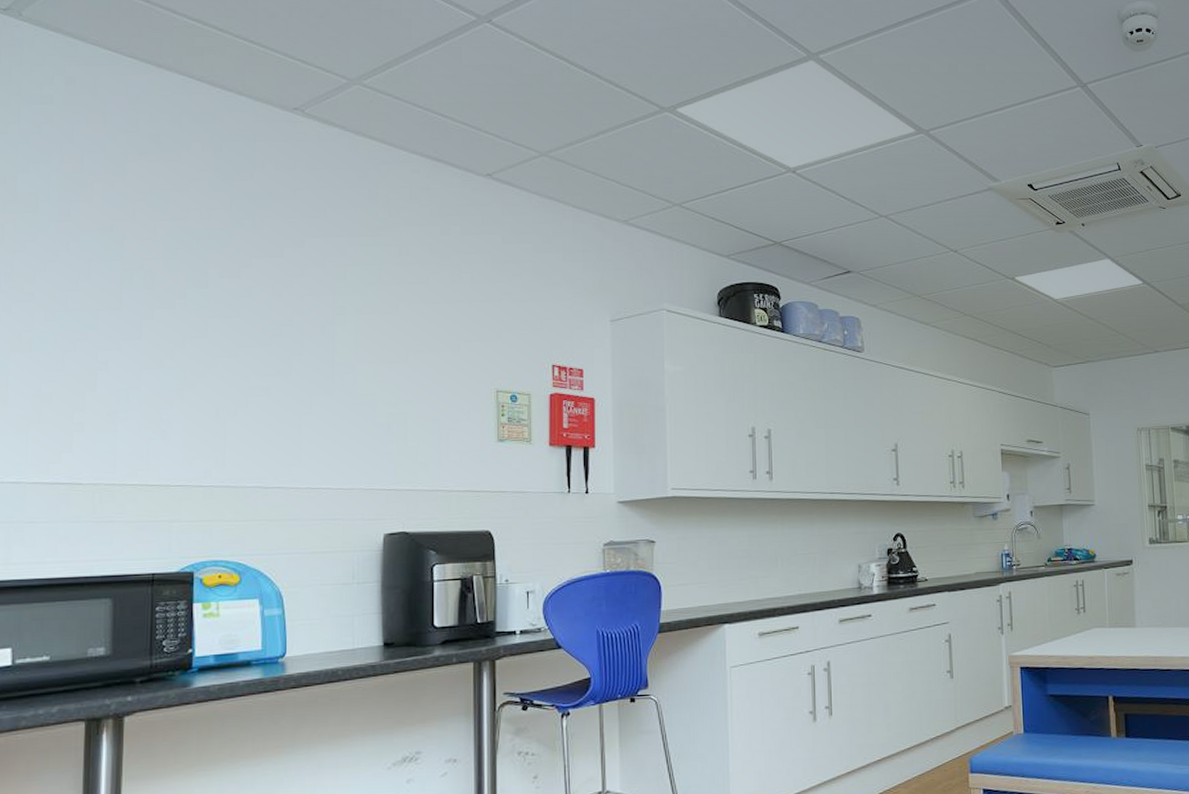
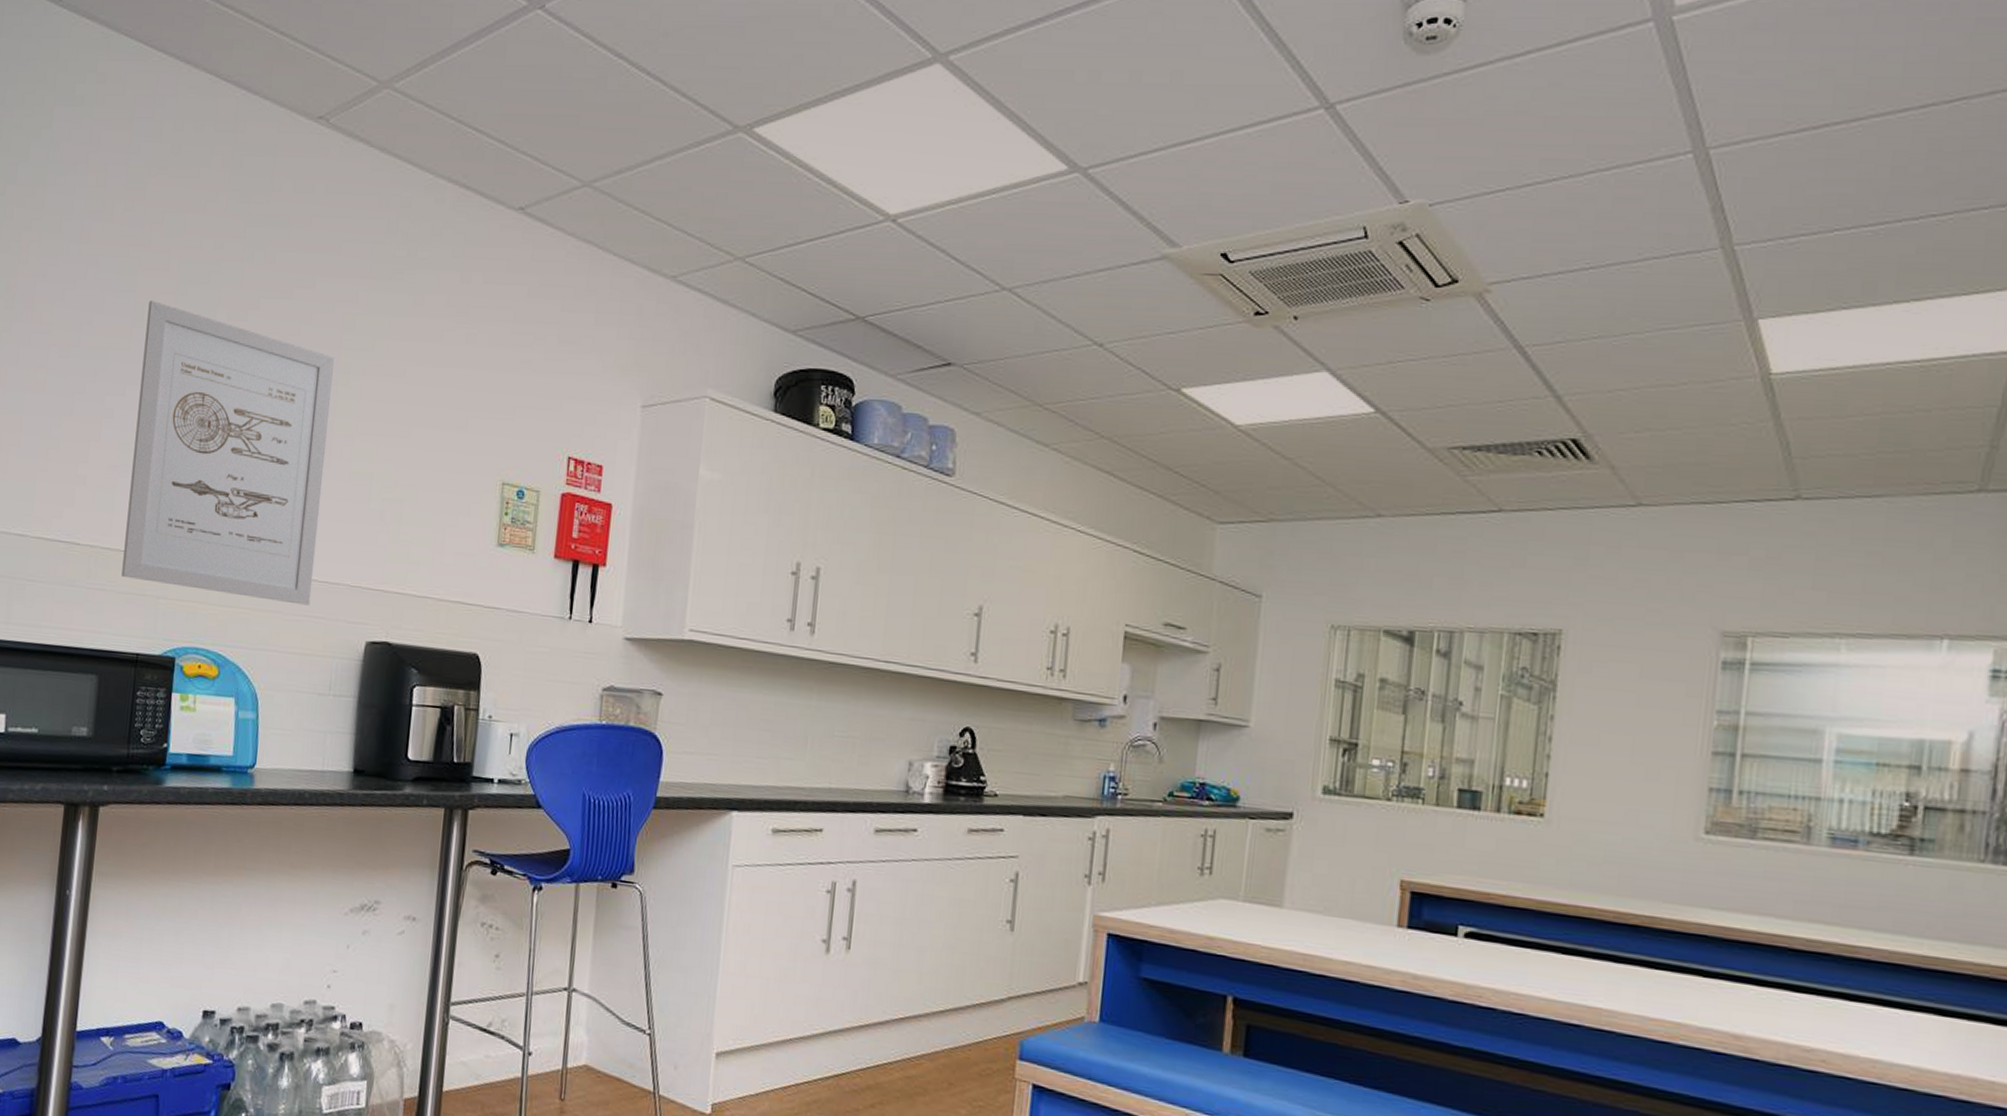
wall art: none [130,266,330,511] -> present [121,301,335,606]

